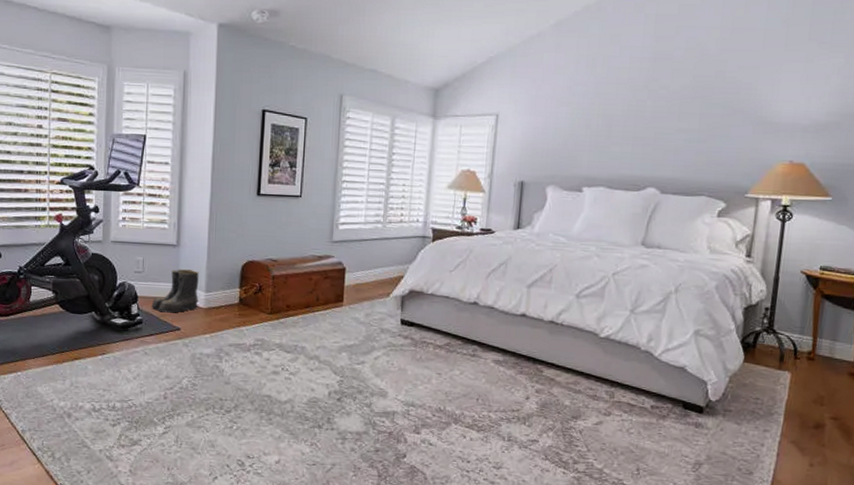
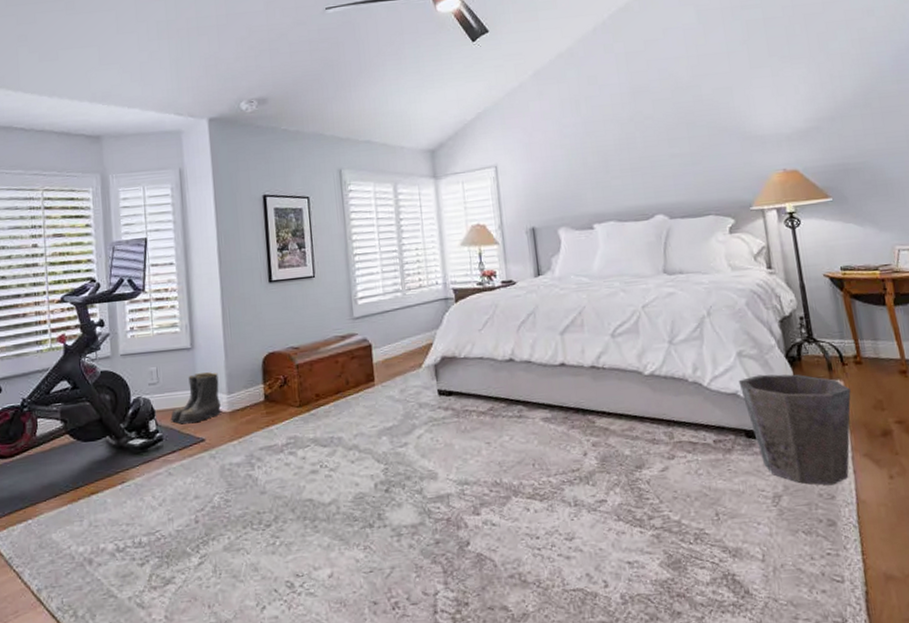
waste bin: none [689,354,796,463] -> present [738,374,851,485]

